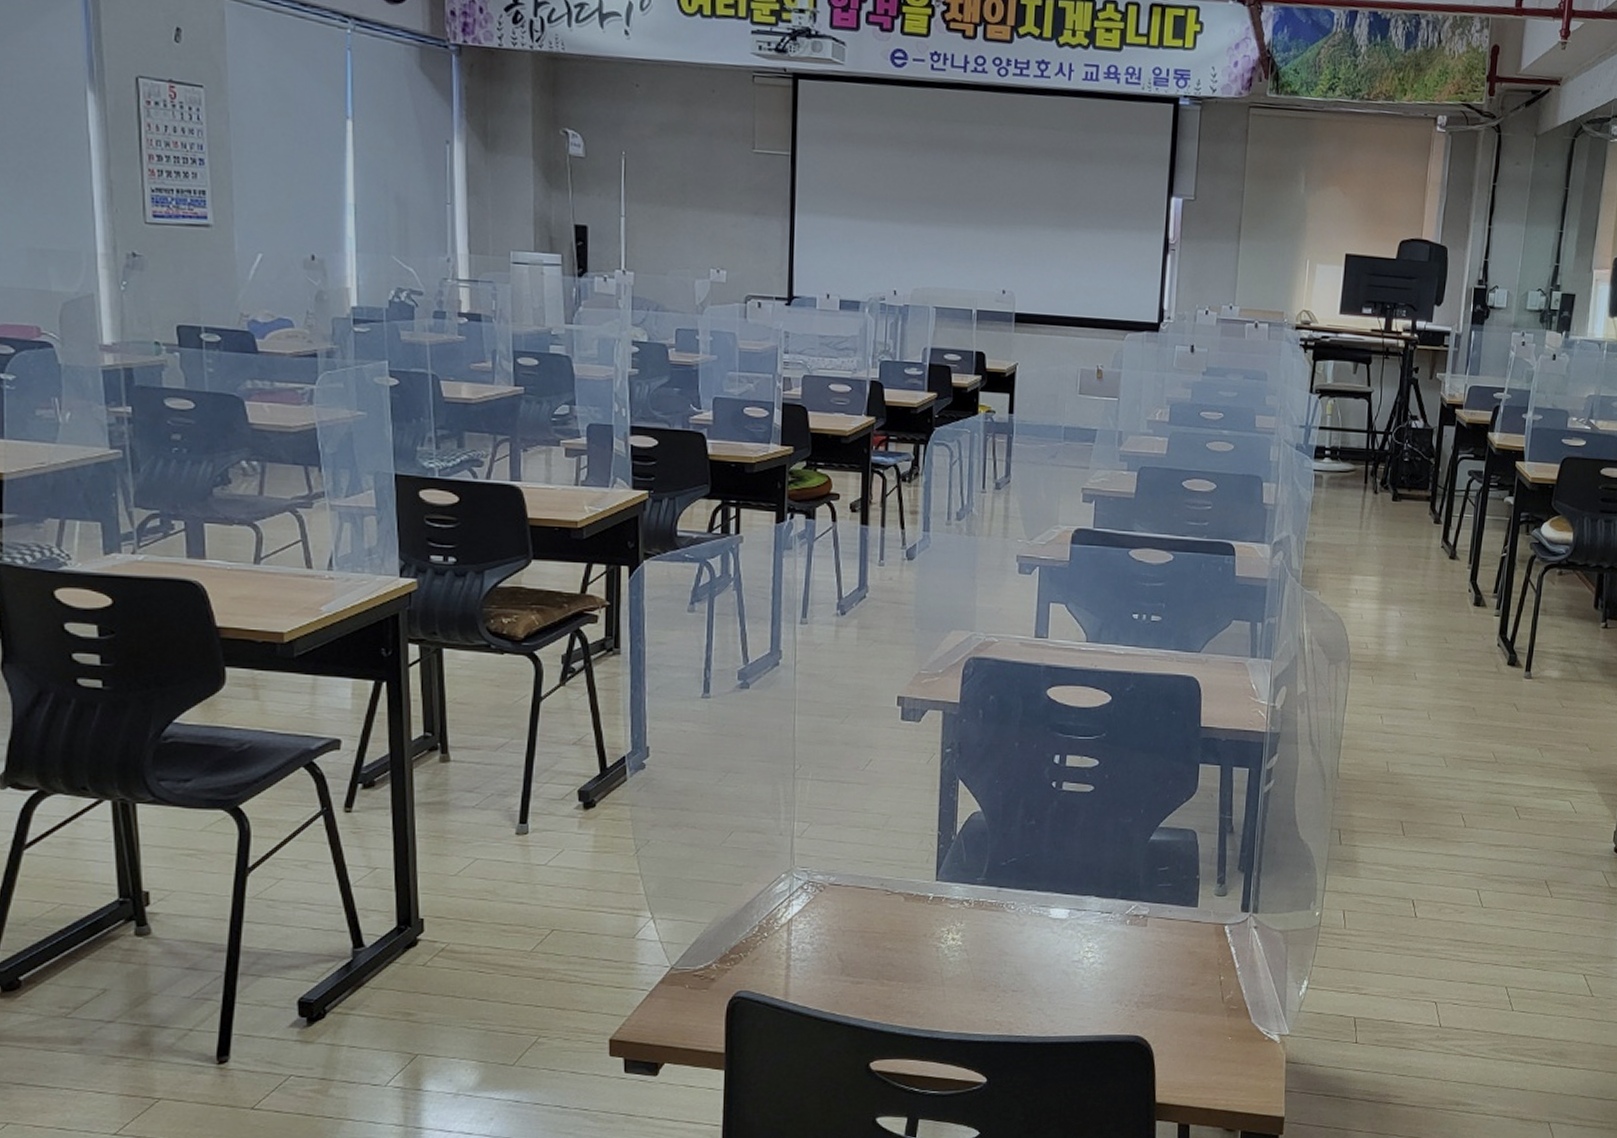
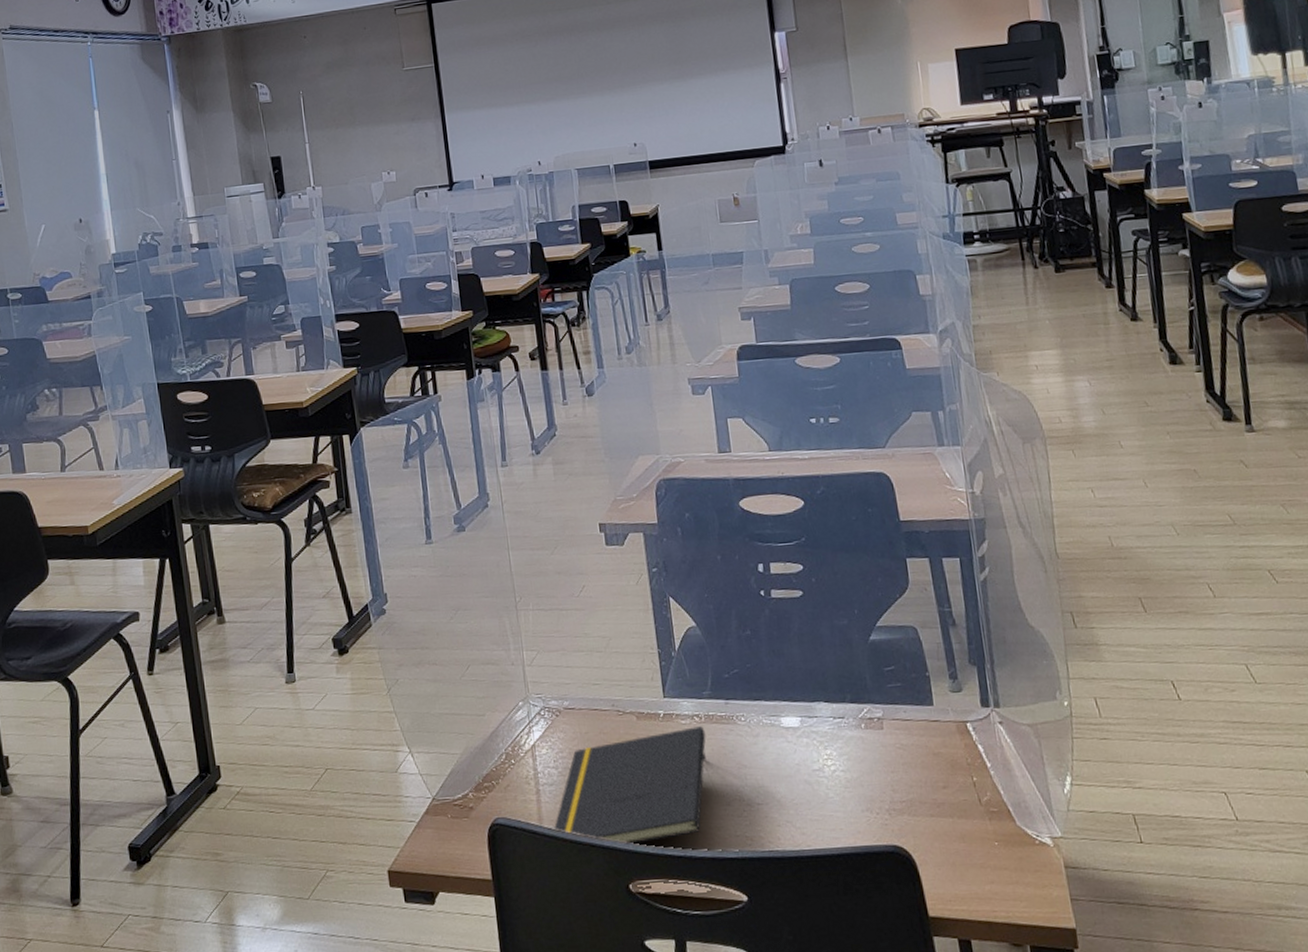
notepad: none [798,912,973,1025] -> present [553,726,708,846]

